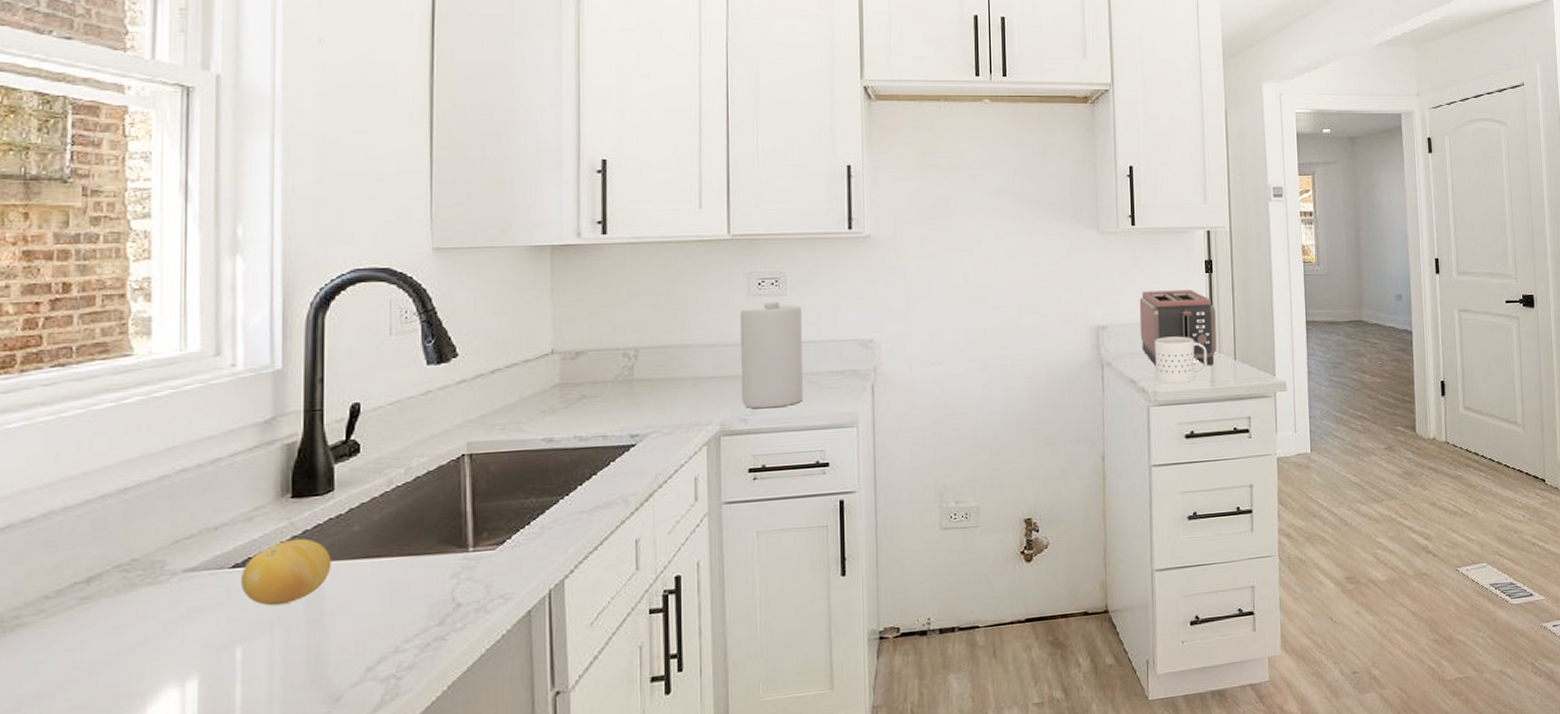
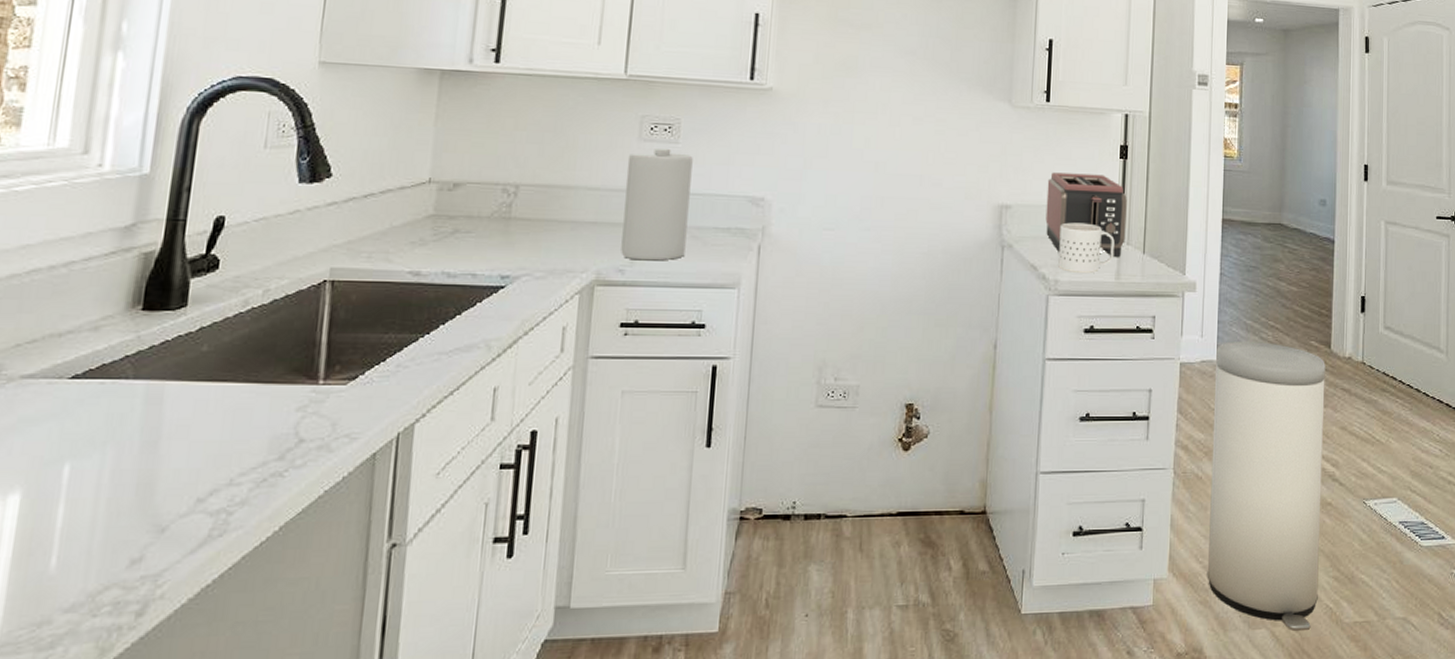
fruit: present [241,538,332,606] -> none [78,353,176,423]
pedal bin: none [1310,431,1421,692] -> present [1207,342,1325,632]

